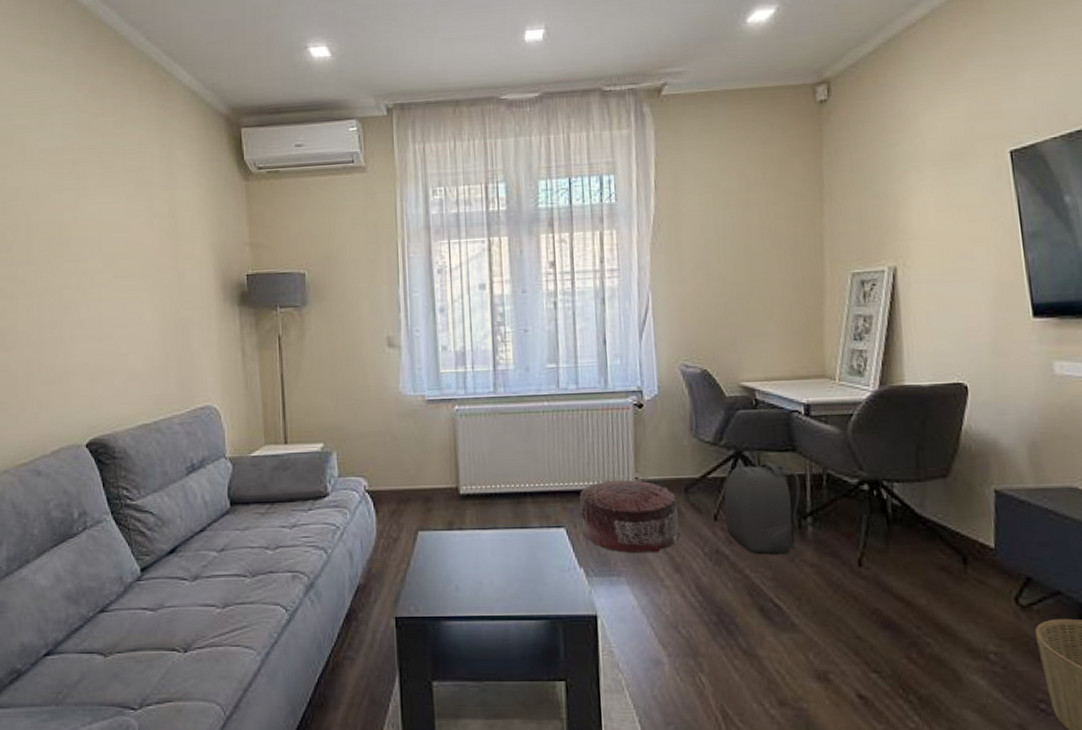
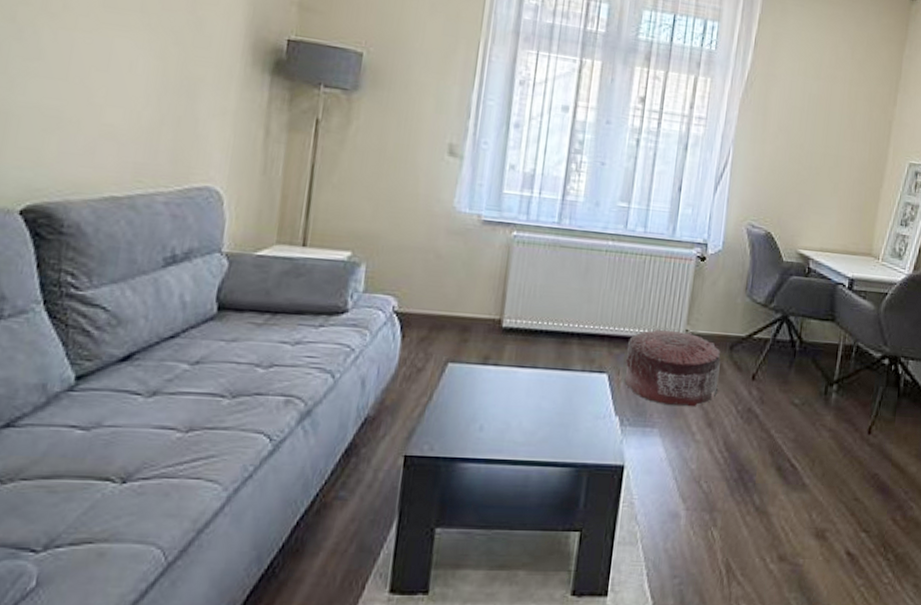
backpack: present [723,461,810,555] -> none [761,328,834,418]

